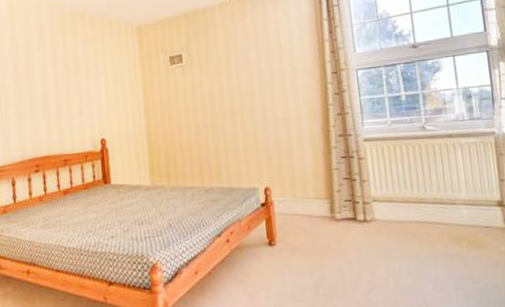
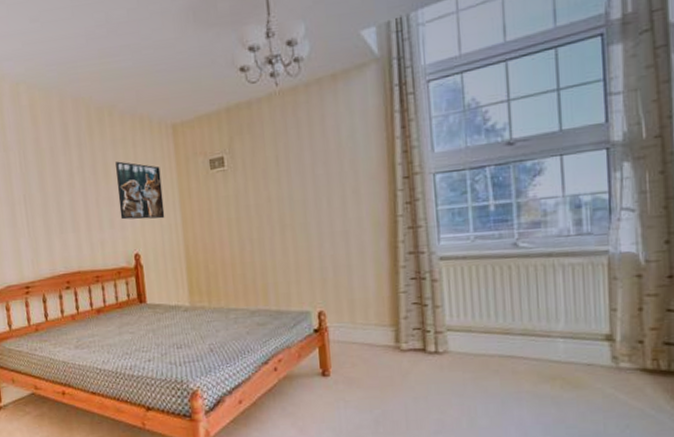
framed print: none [86,57,130,109] -> present [116,161,165,220]

